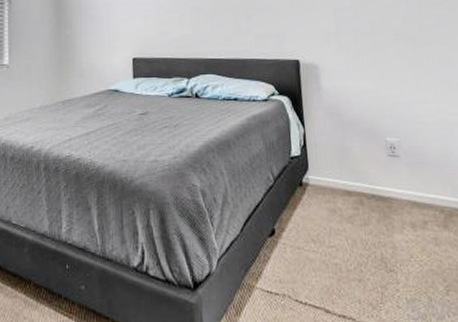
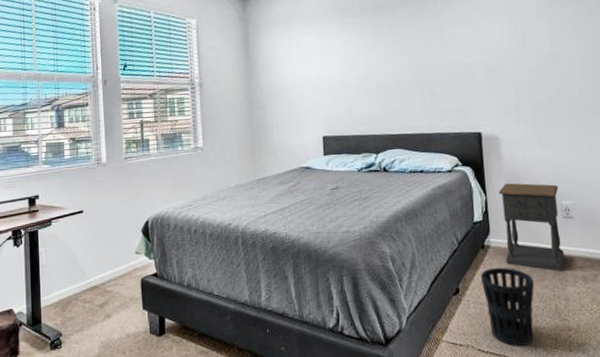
wastebasket: none [298,208,358,298] -> present [480,267,534,346]
nightstand: none [317,115,391,216] -> present [498,183,565,272]

